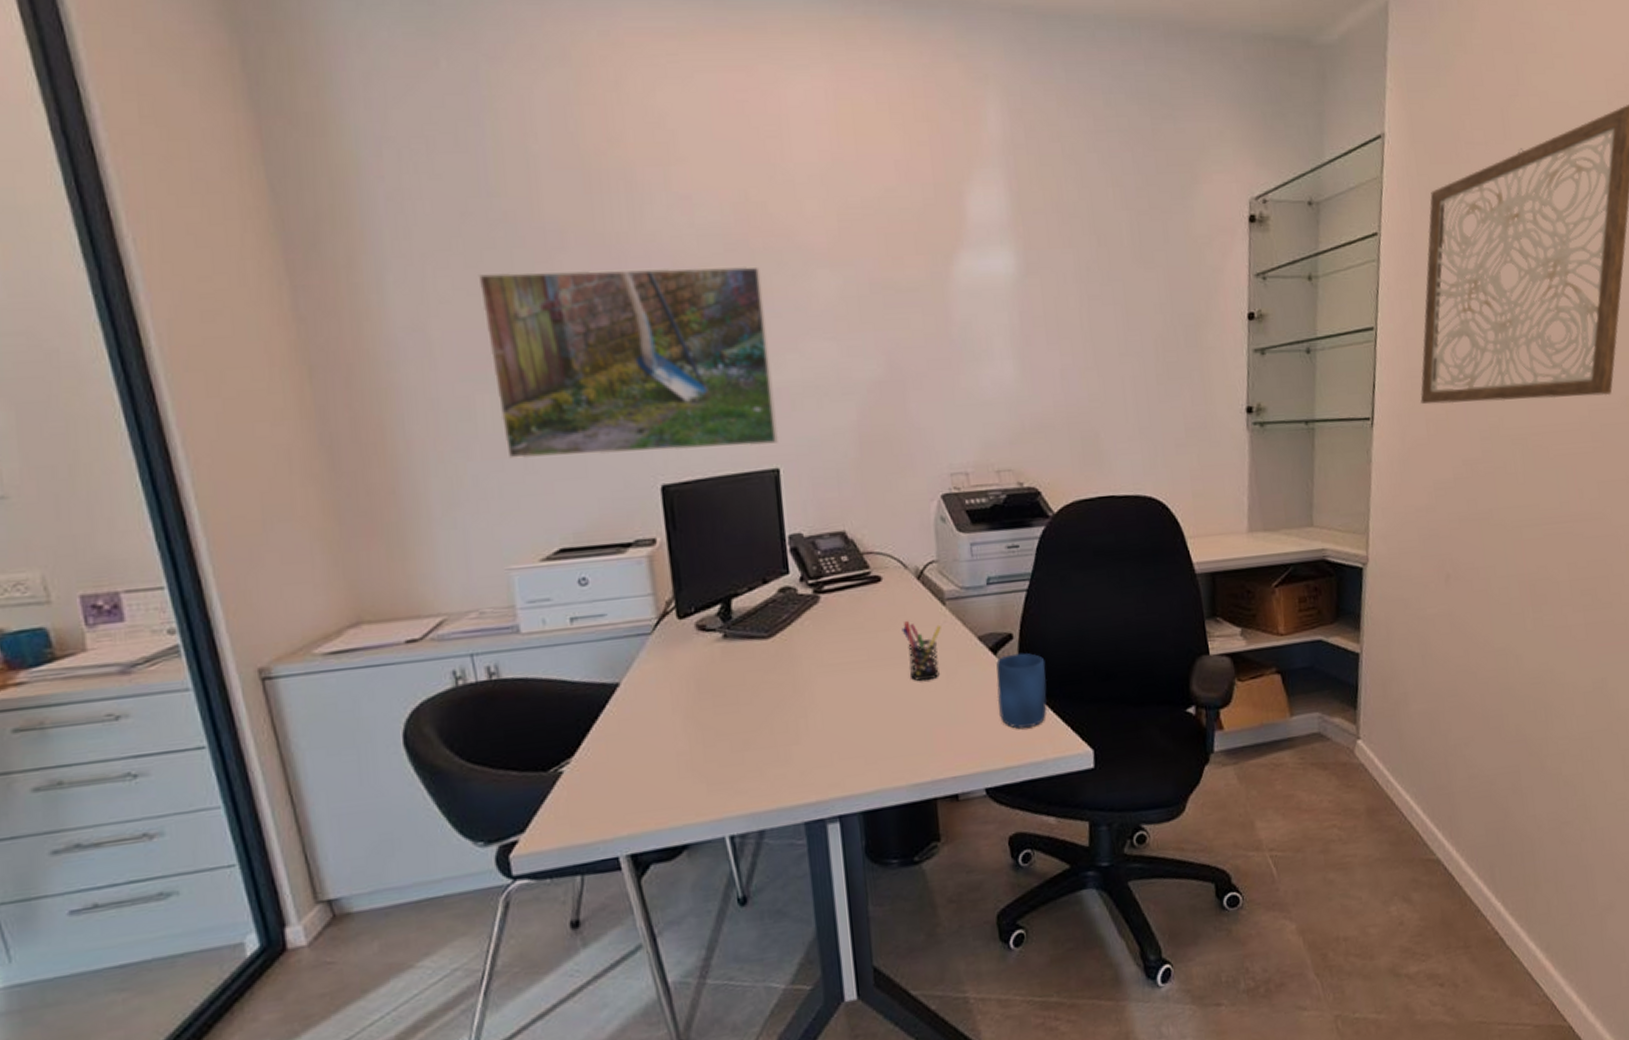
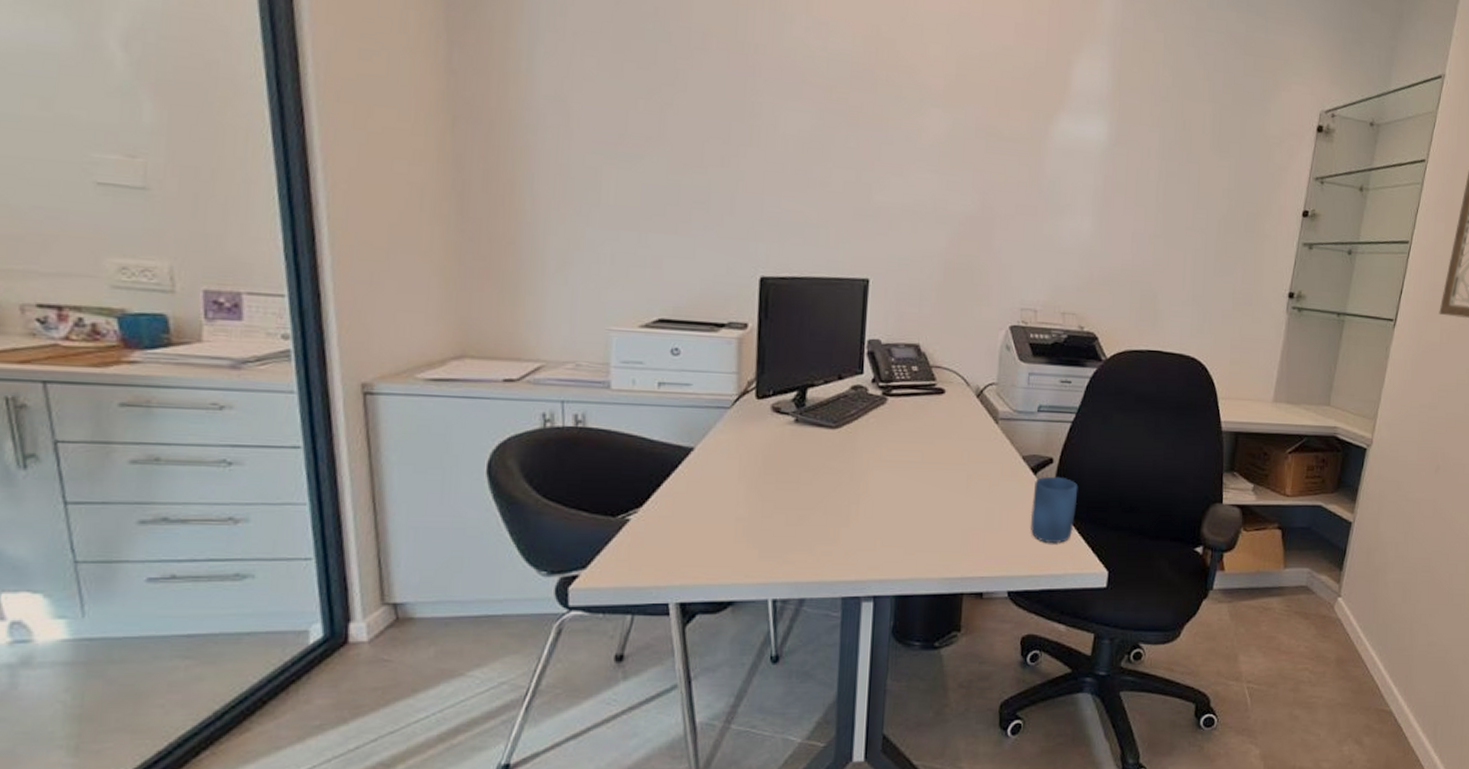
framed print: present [477,265,779,459] -> none [622,60,880,256]
pen holder: present [901,621,941,682] -> none [956,433,991,489]

